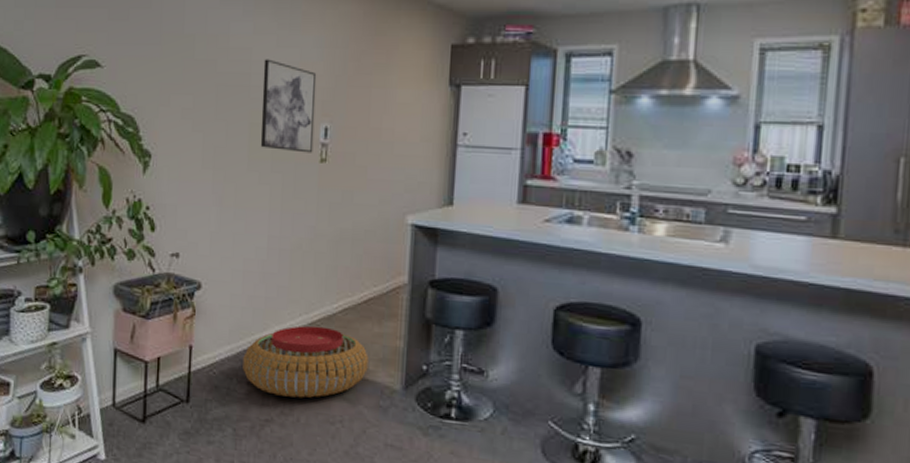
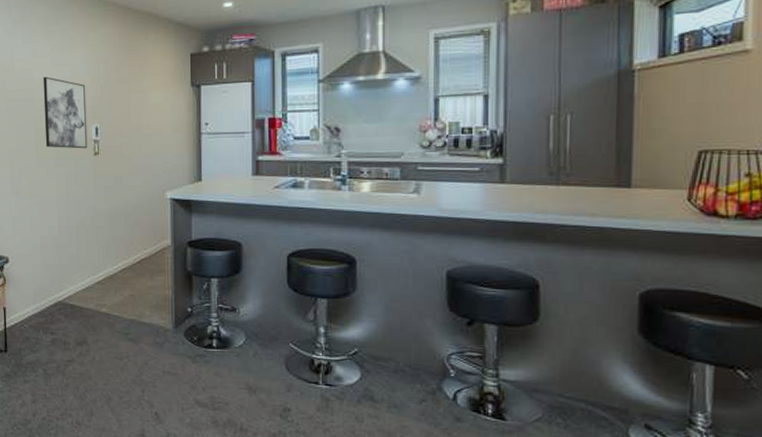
pouf: present [243,325,369,398] -> none [46,284,145,341]

